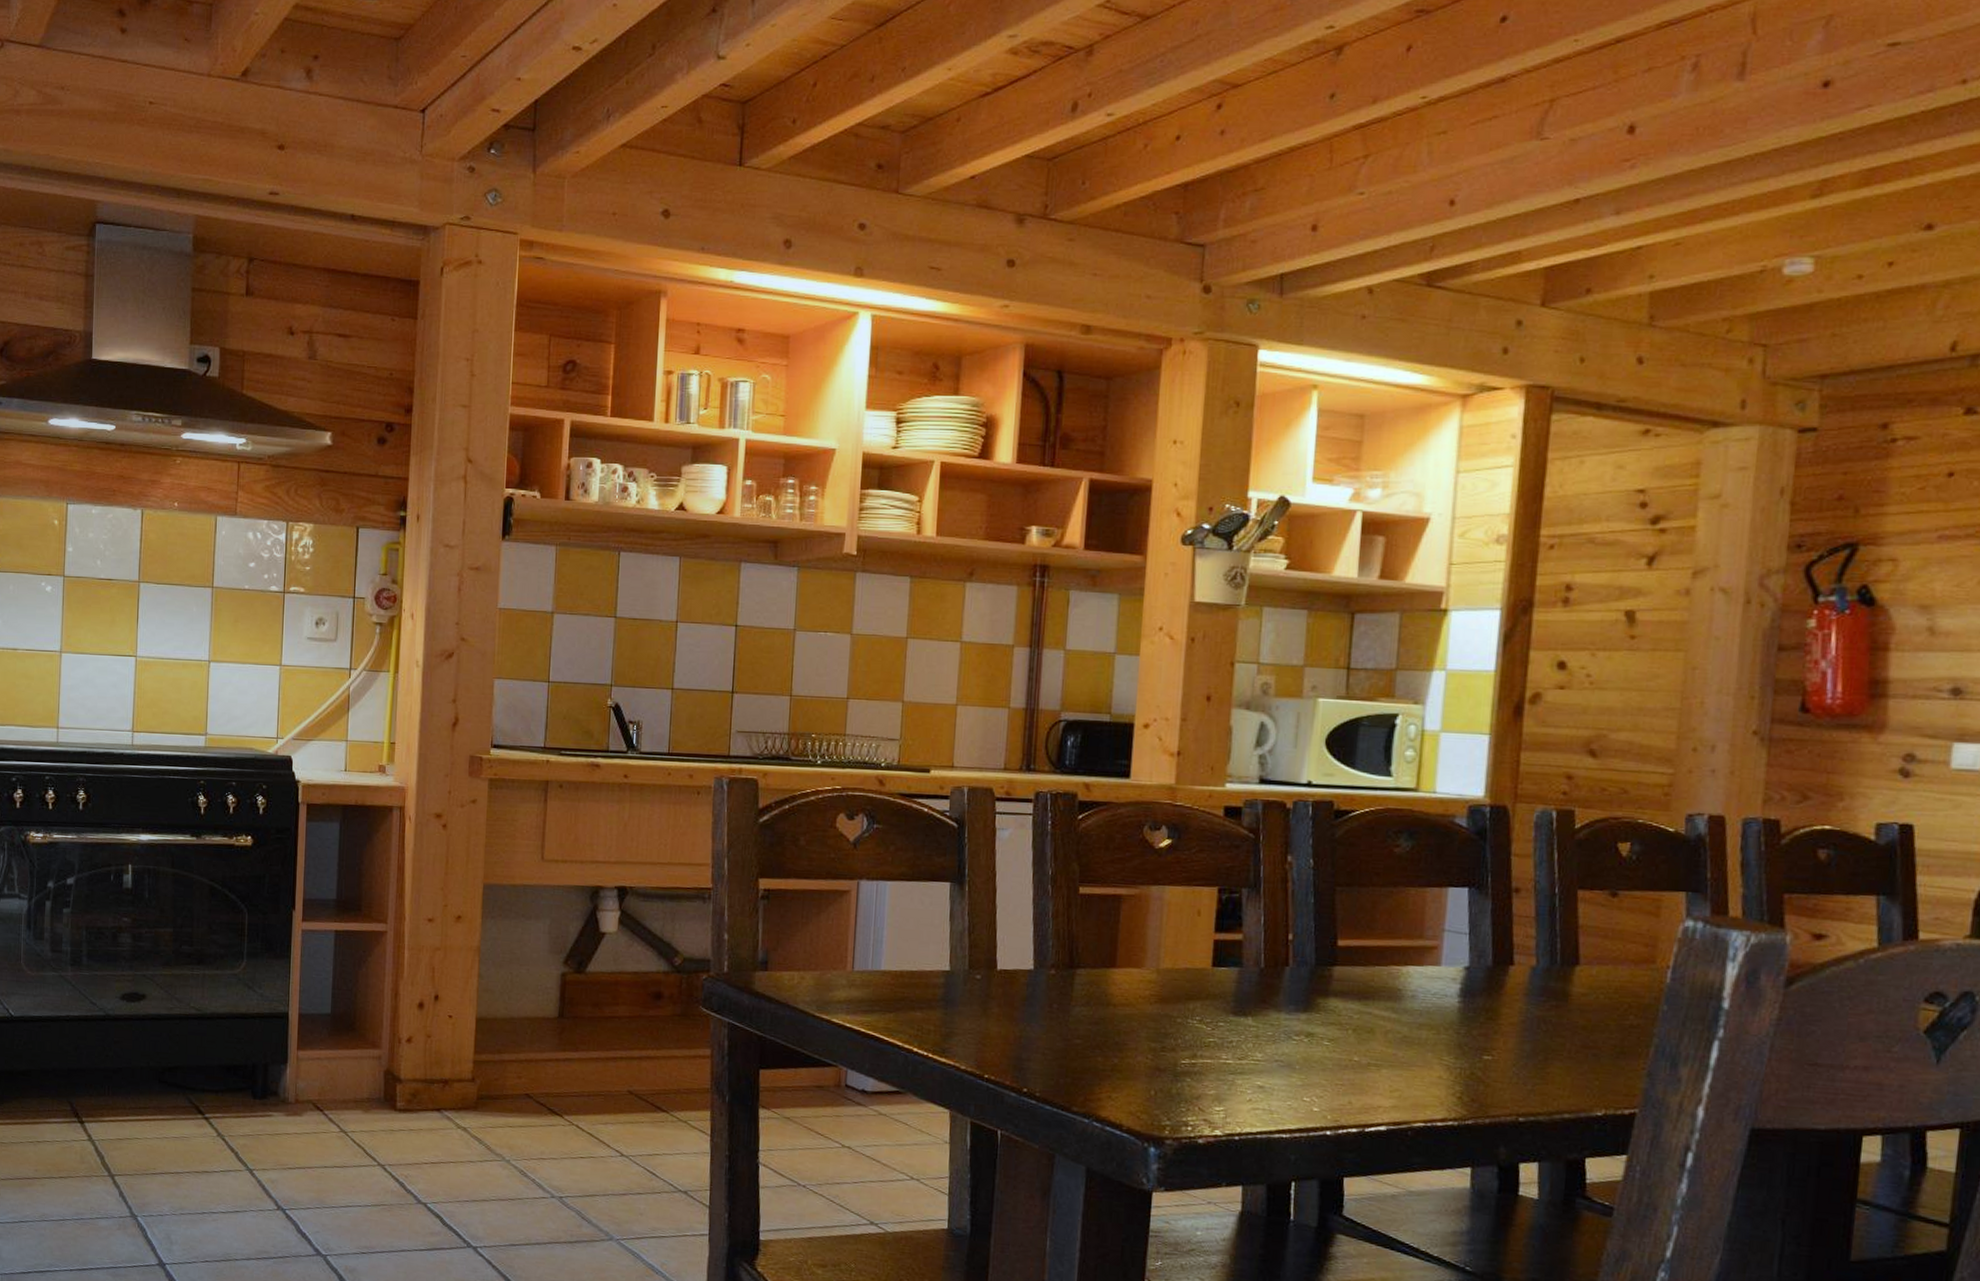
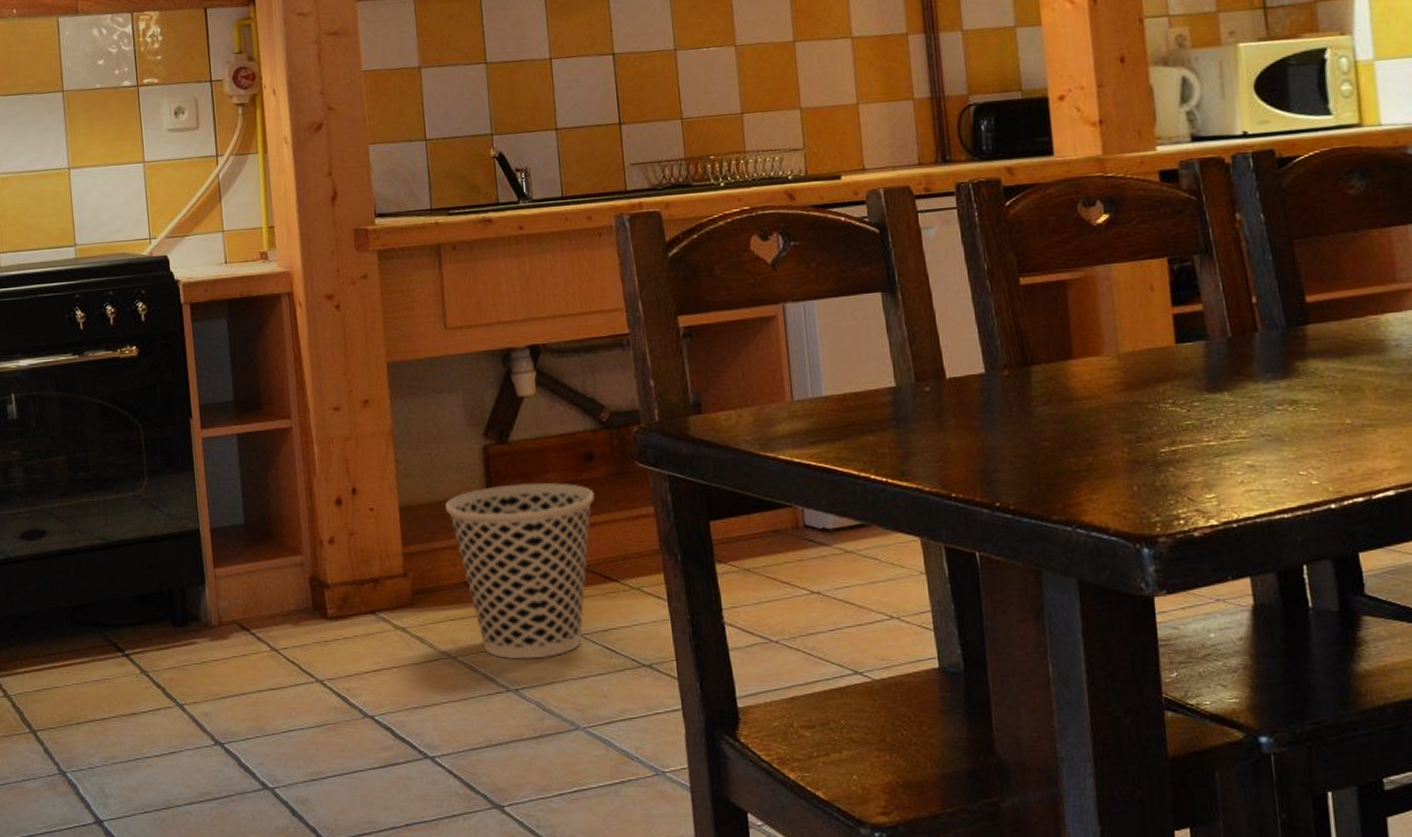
wastebasket: none [519,1011,658,1172] -> present [445,482,595,660]

